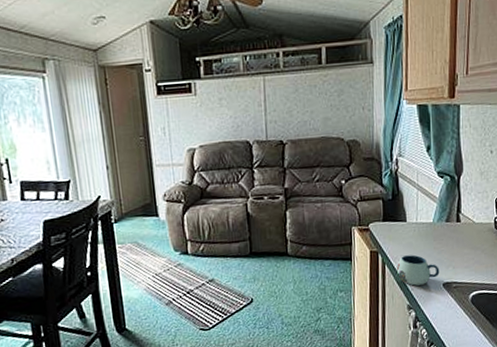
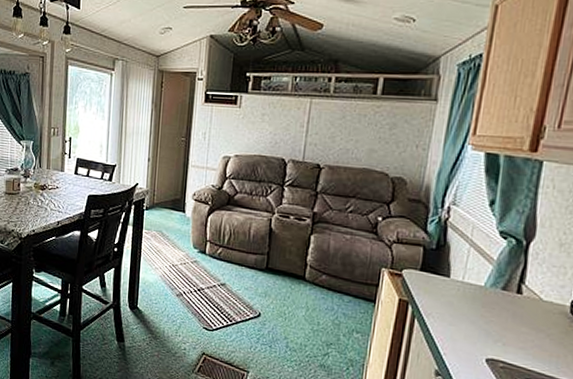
mug: present [397,254,440,286] -> none [428,314,484,353]

